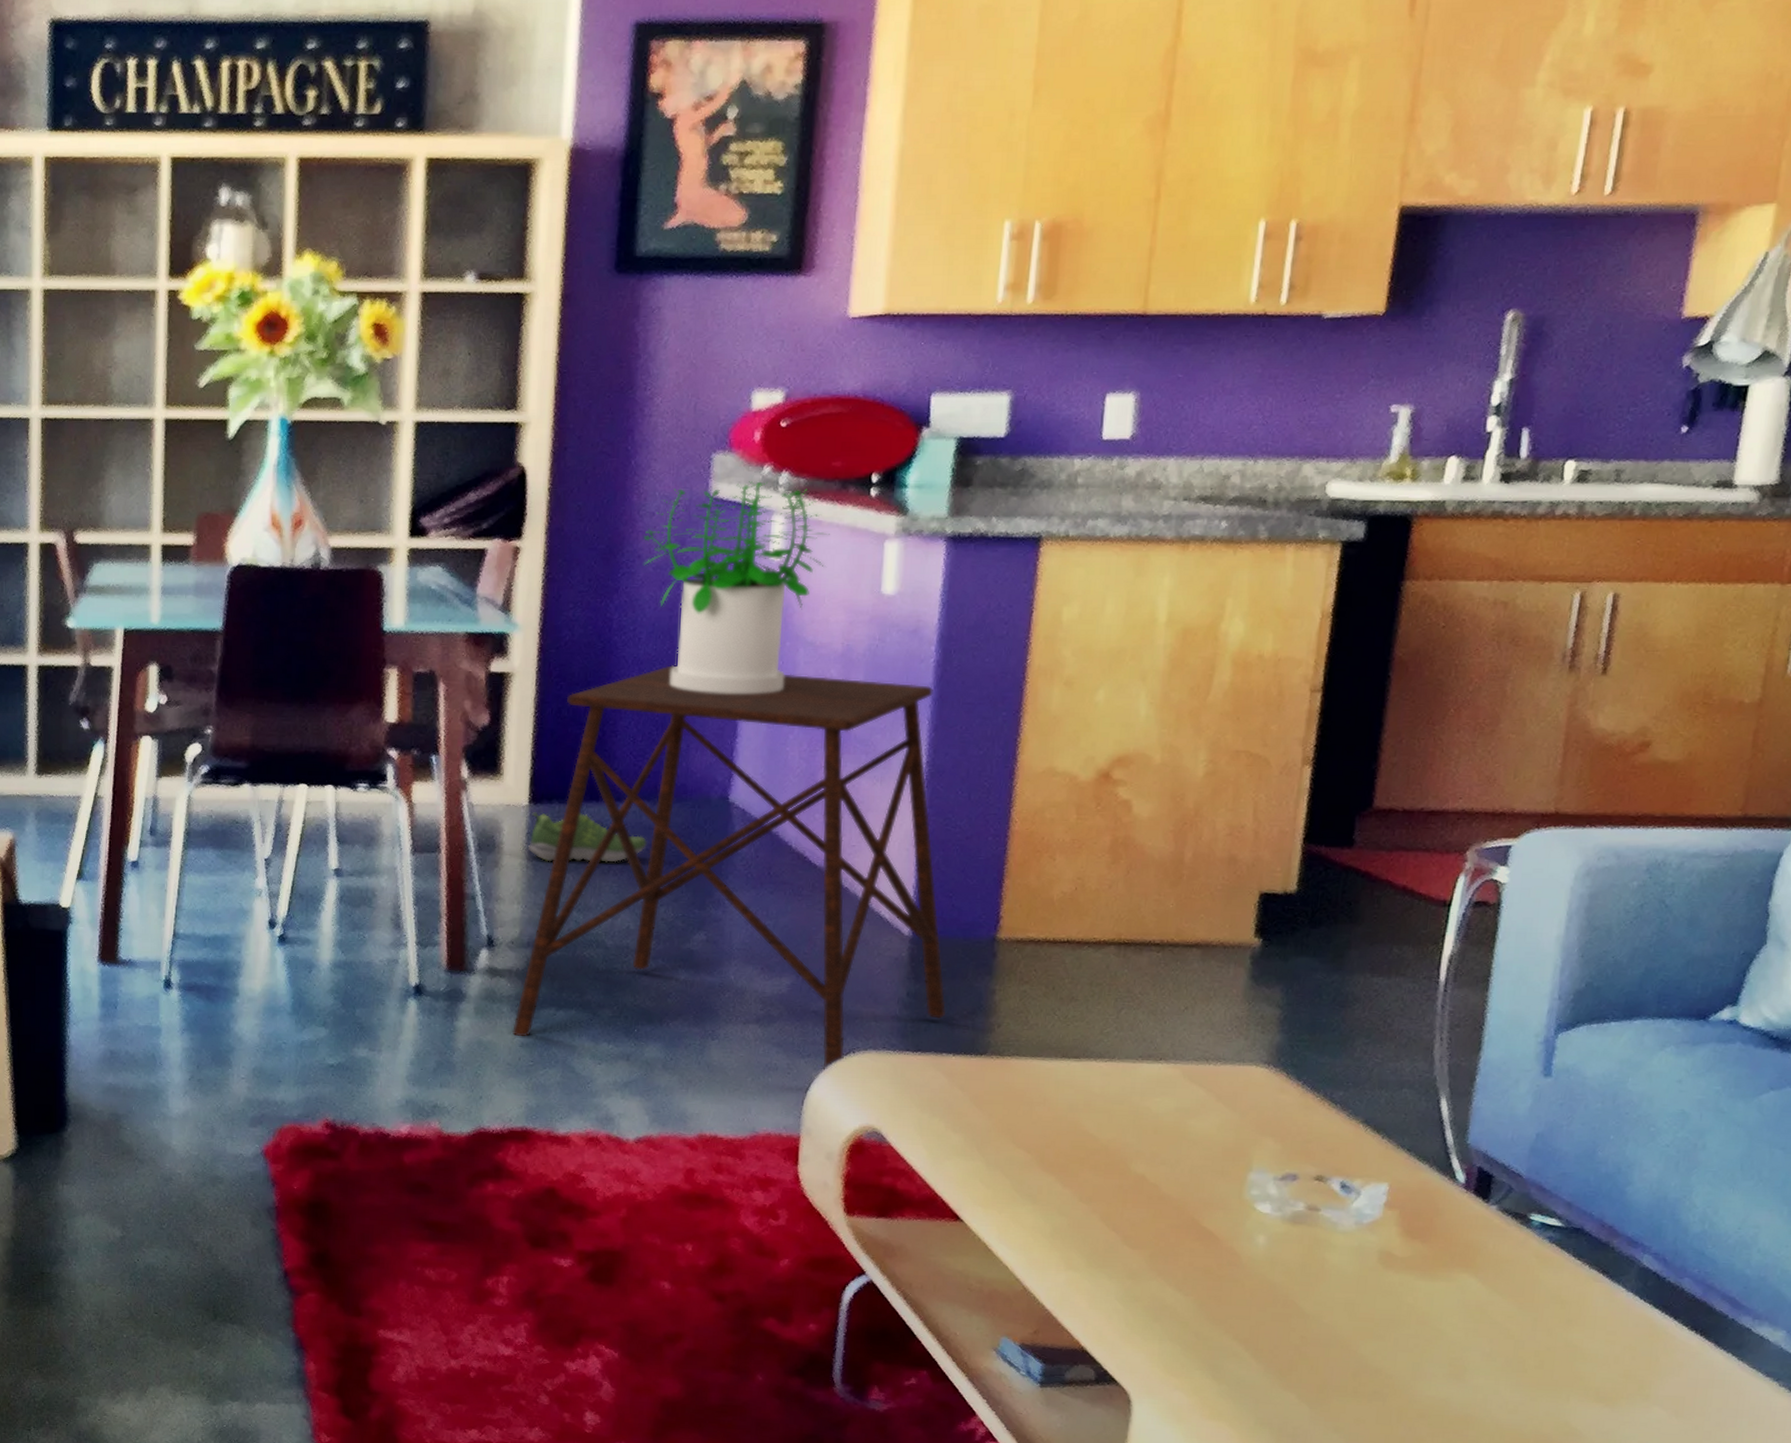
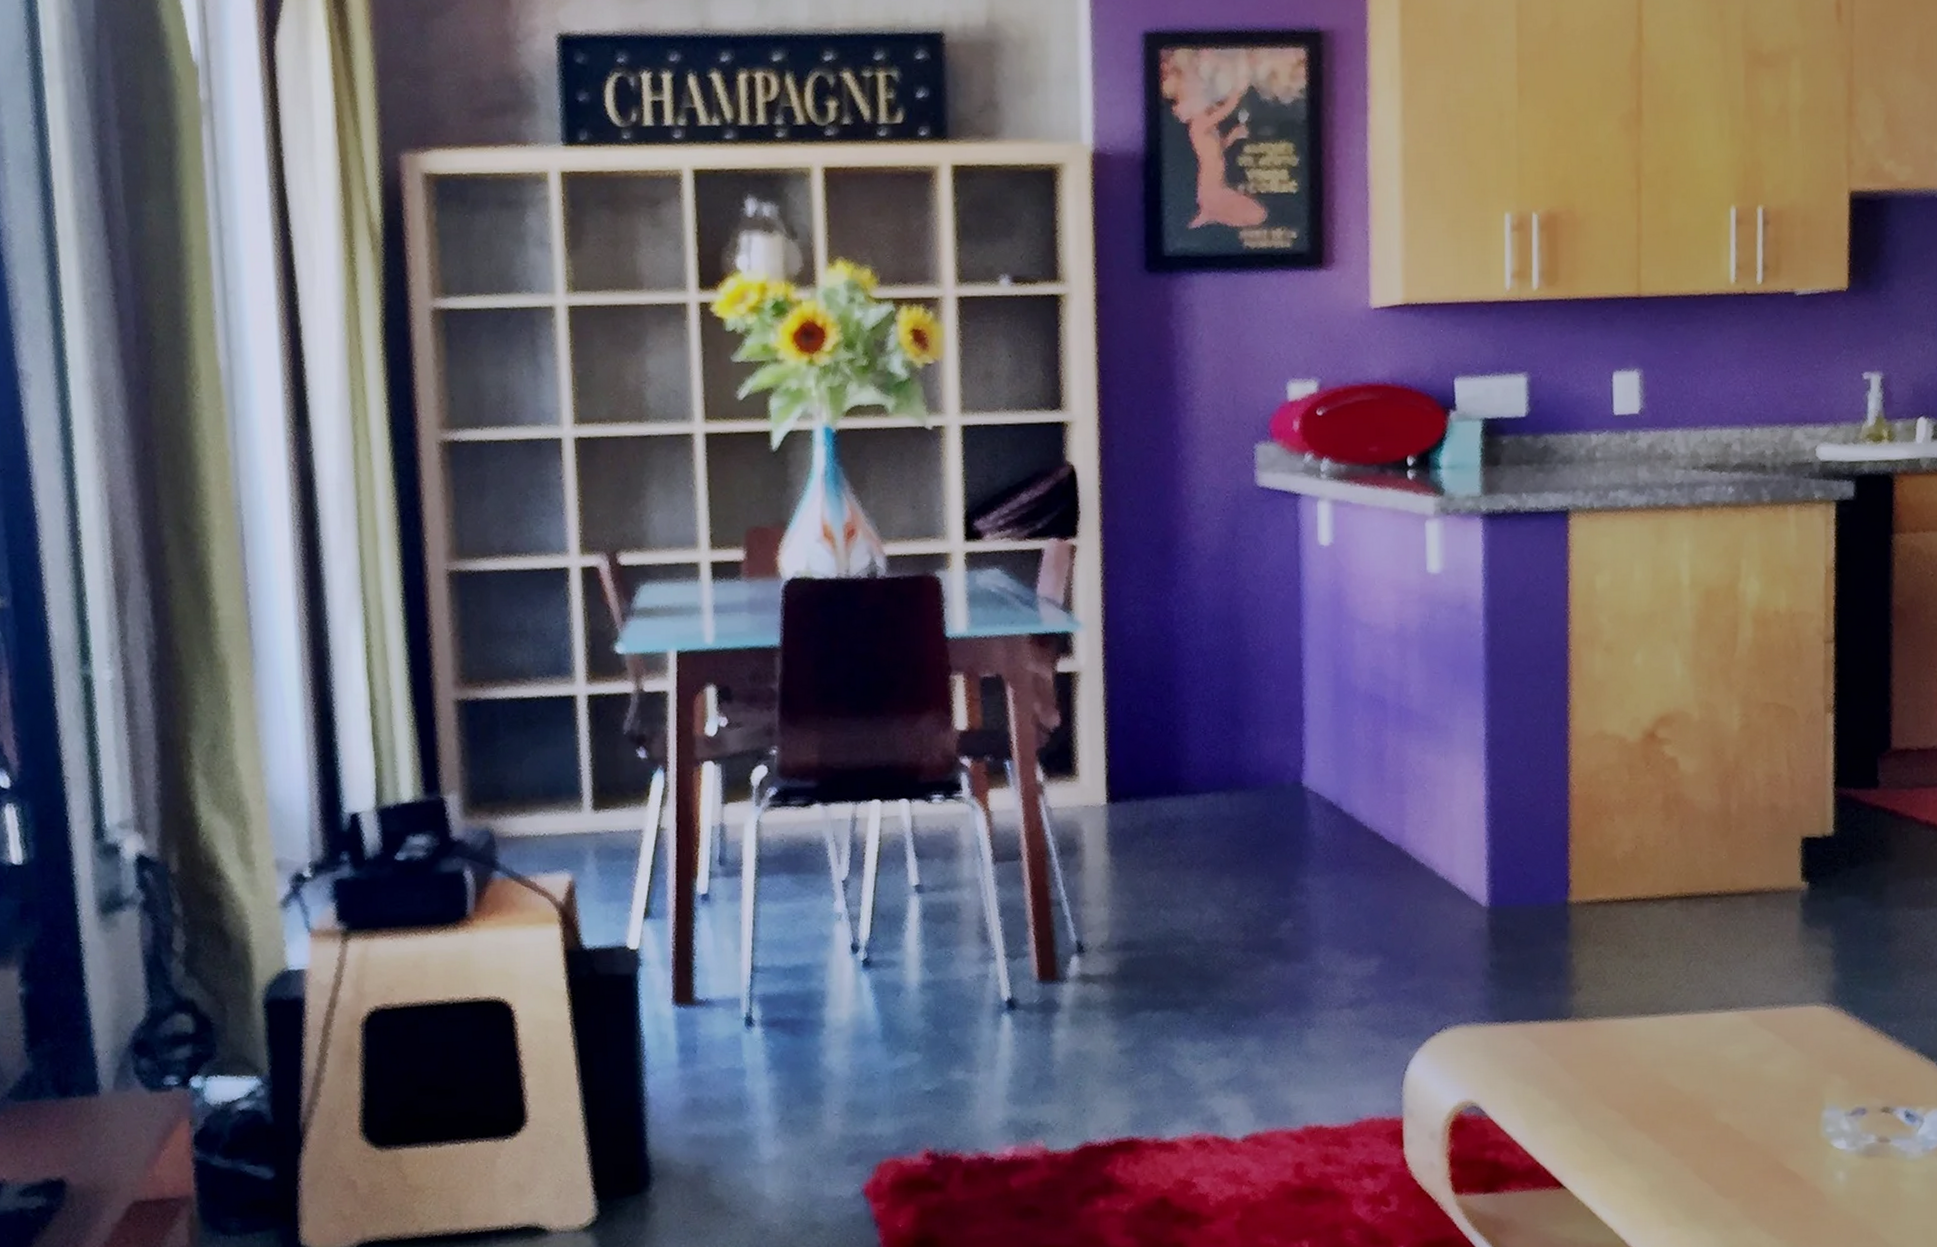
side table: present [511,664,947,1070] -> none [1109,653,1529,1049]
shoe: present [528,811,648,863] -> none [1110,808,1228,862]
potted plant: present [644,481,830,695] -> none [1196,469,1374,680]

